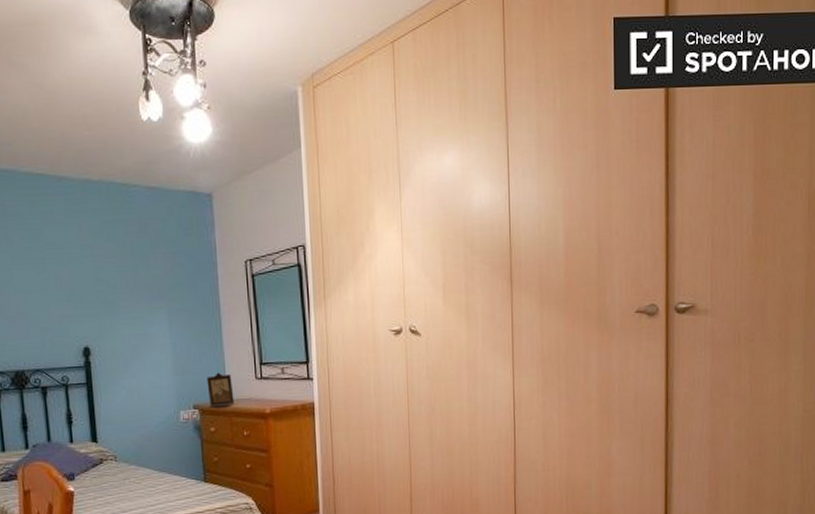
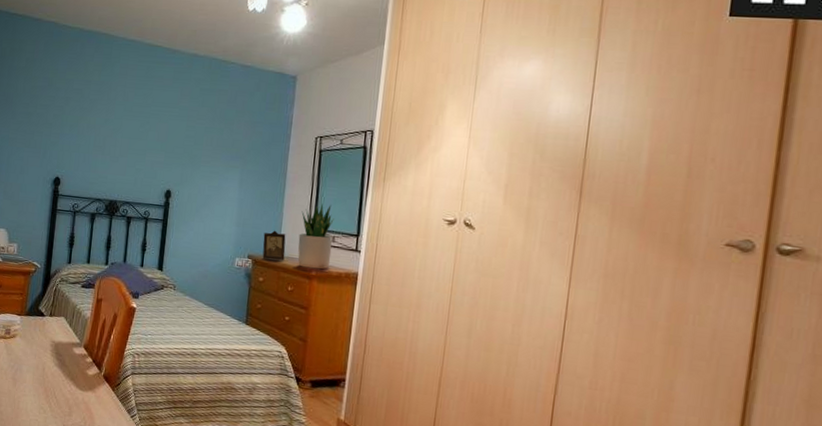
planter: none [243,333,284,408] -> present [298,203,334,270]

